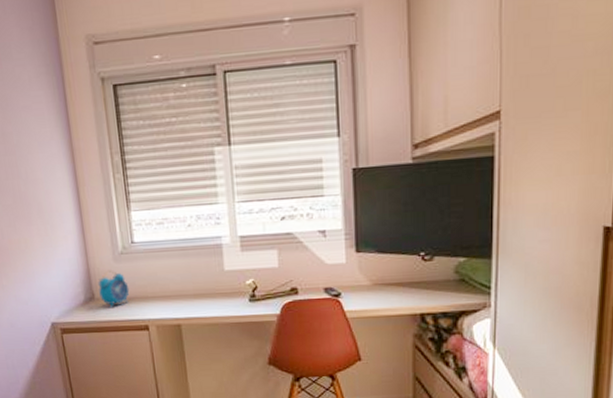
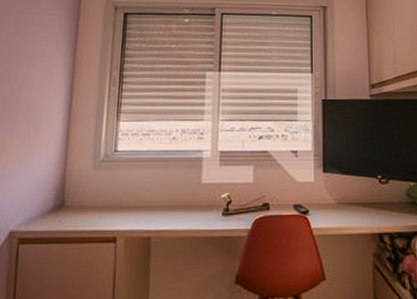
alarm clock: present [98,270,130,309] -> none [70,177,104,218]

